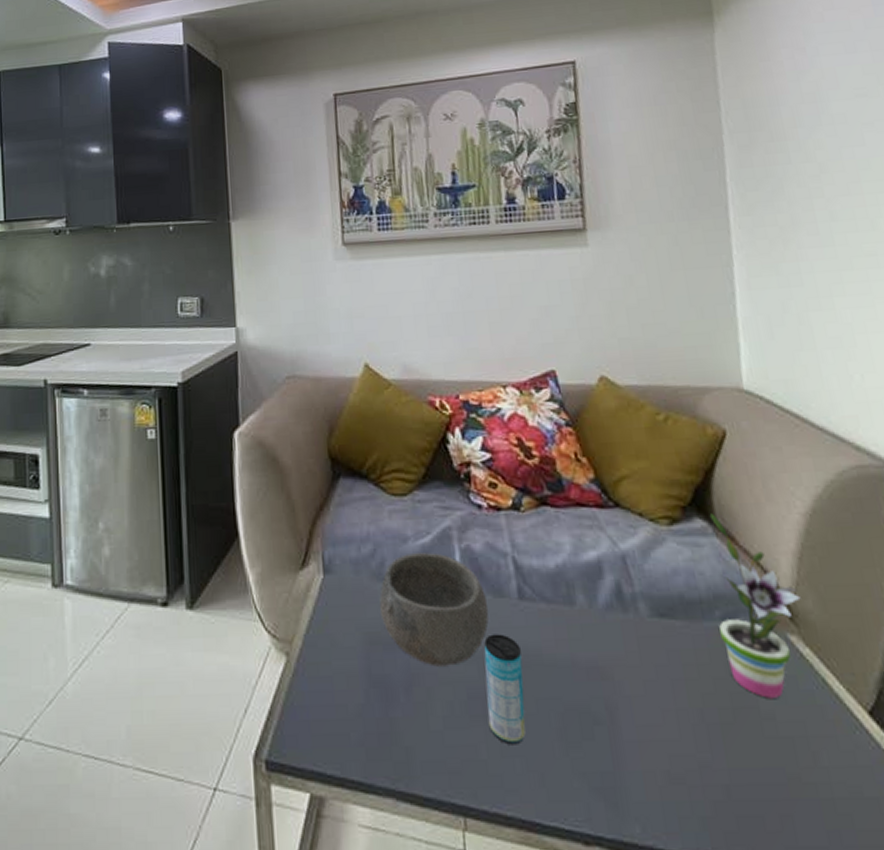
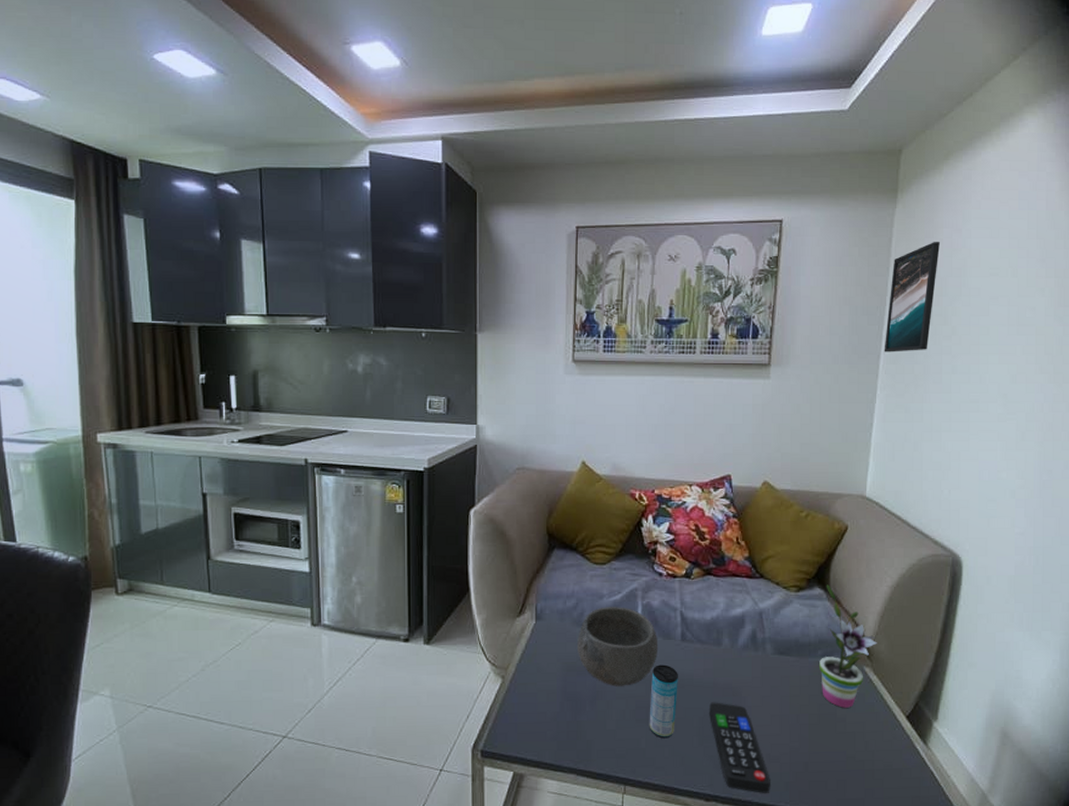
remote control: none [570,689,680,834] -> present [709,702,770,793]
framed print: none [723,65,791,202] -> present [884,242,940,352]

